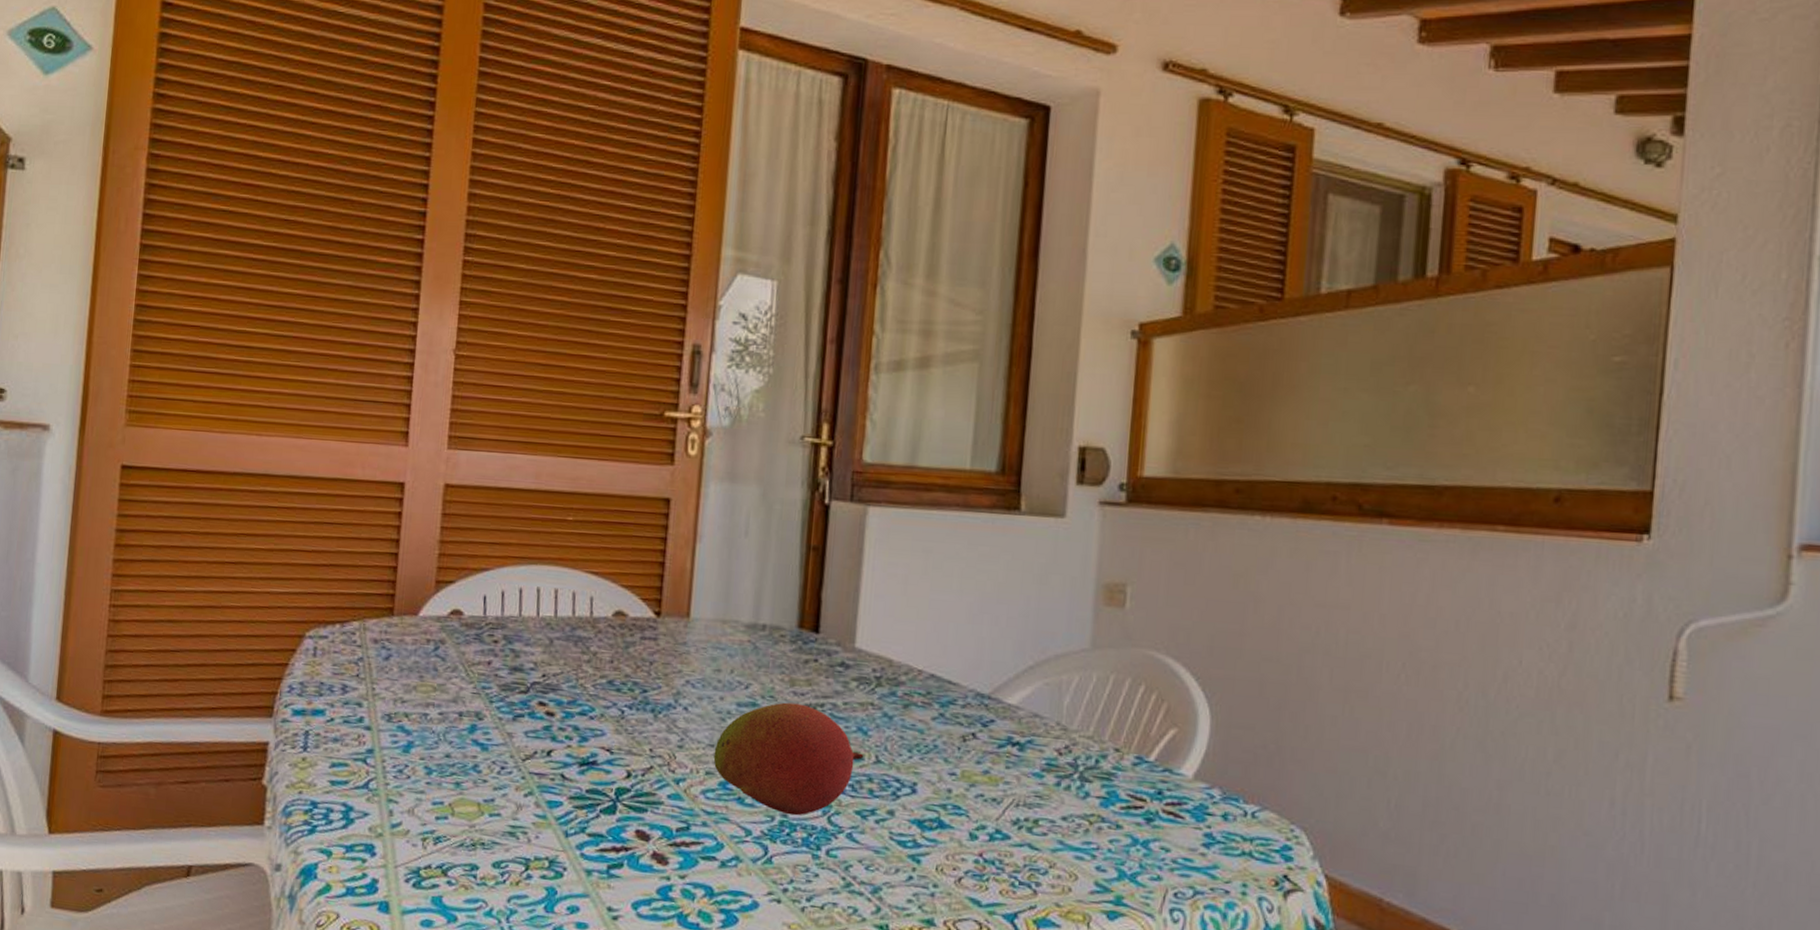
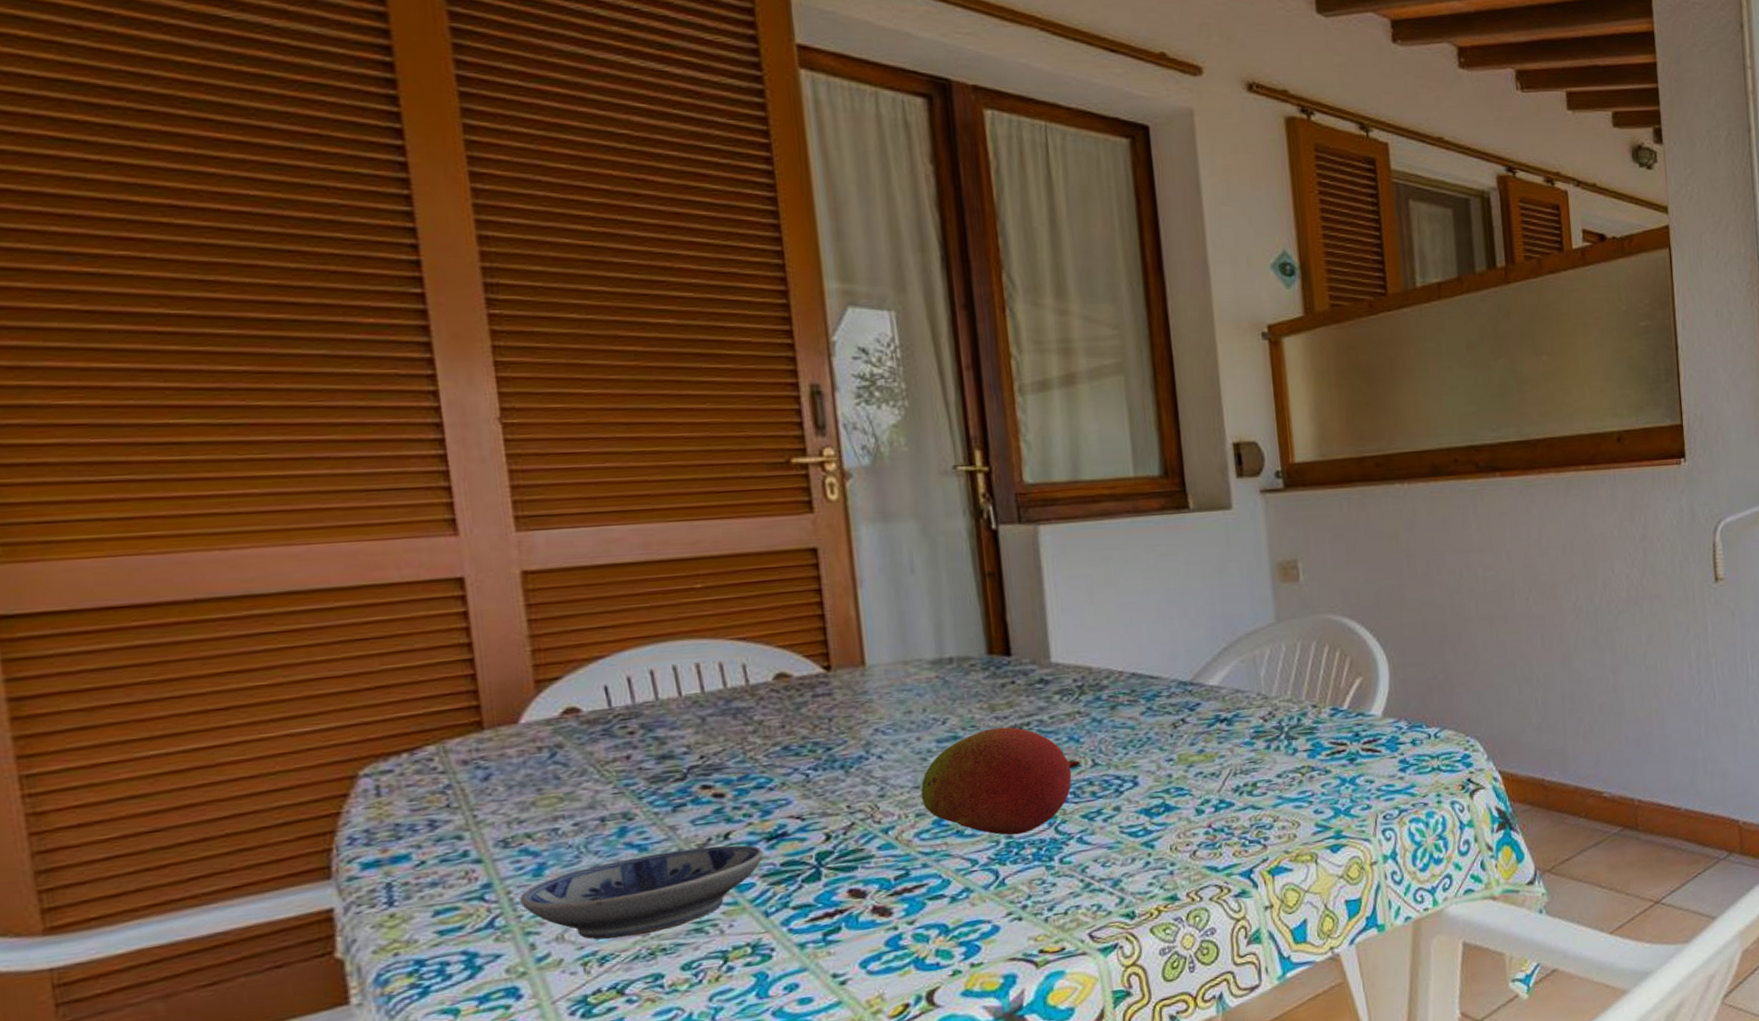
bowl: none [390,754,574,827] -> present [520,845,763,940]

